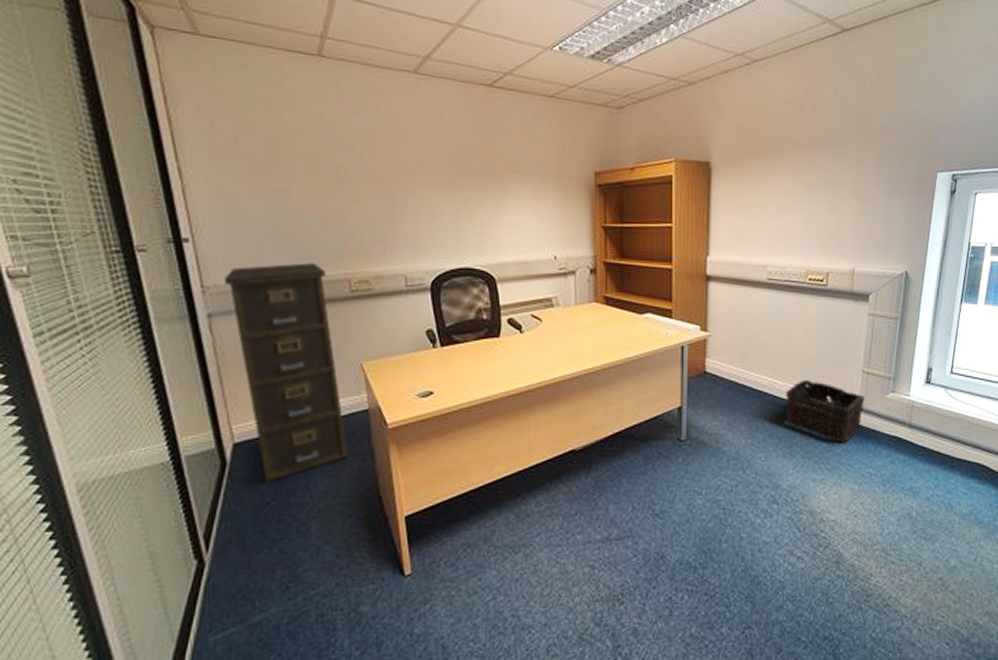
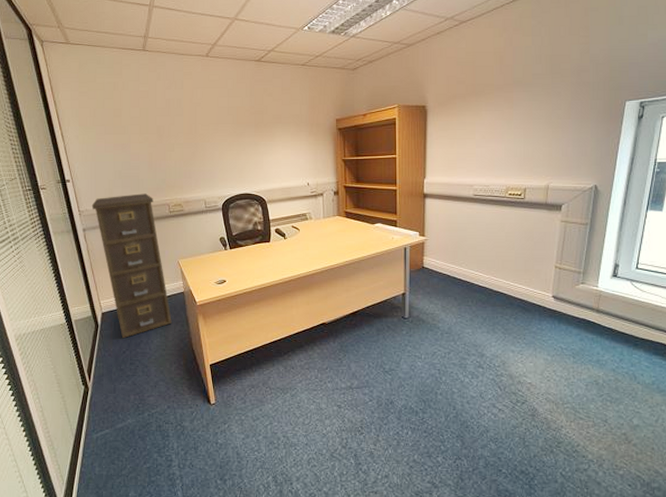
basket: present [785,379,865,443] -> none [489,273,557,323]

